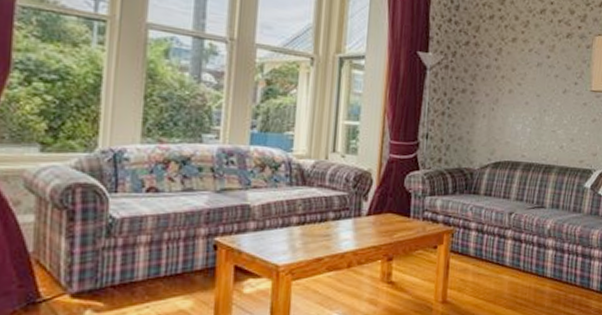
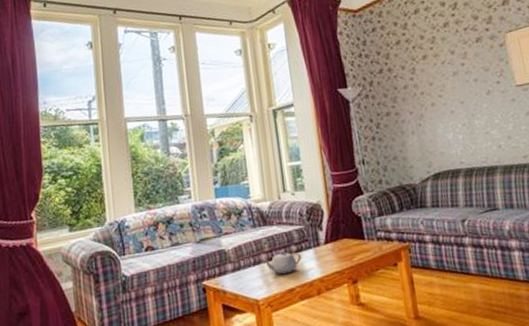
teapot: none [292,215,338,242] -> present [262,250,302,275]

